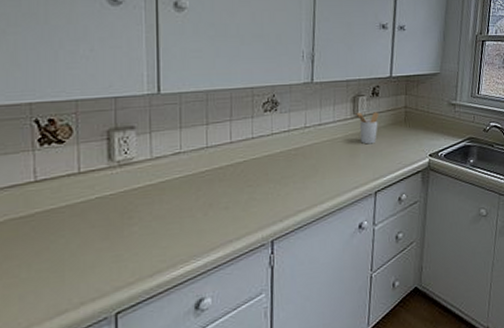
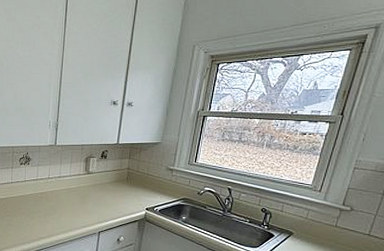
utensil holder: present [356,112,379,145] -> none [87,171,106,195]

